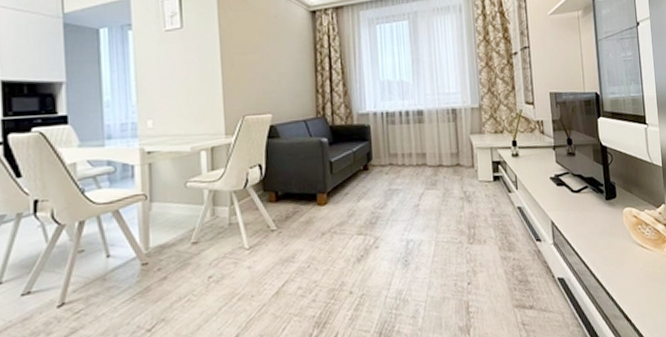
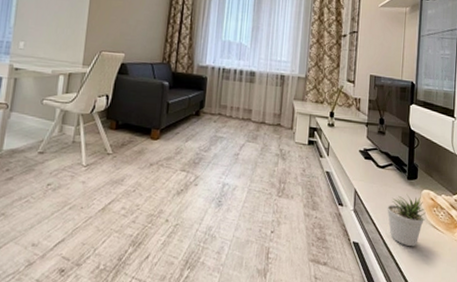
potted plant: none [588,216,631,272] -> present [387,194,426,247]

